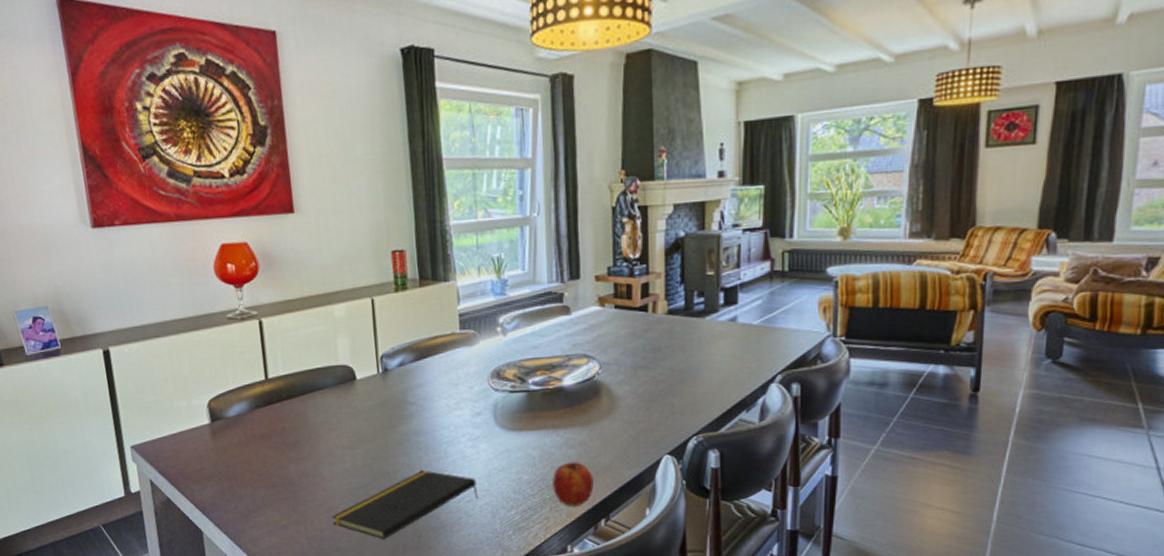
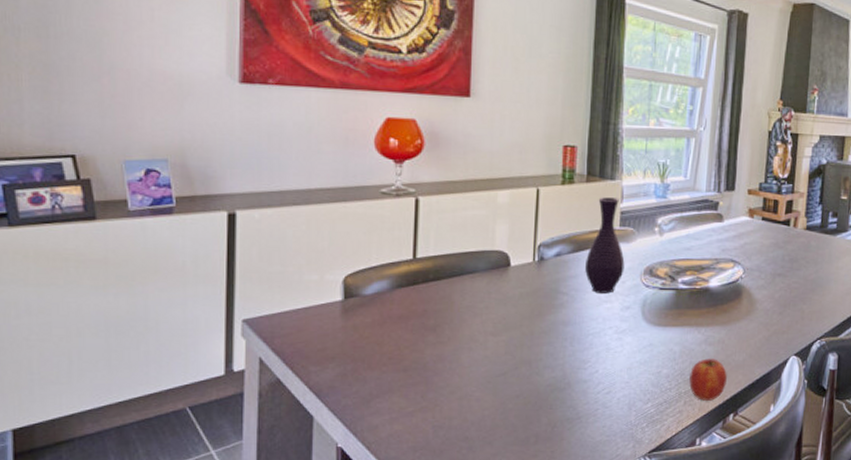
notepad: present [331,470,479,540] -> none [463,360,618,430]
vase: none [429,300,471,401] -> present [585,197,625,294]

